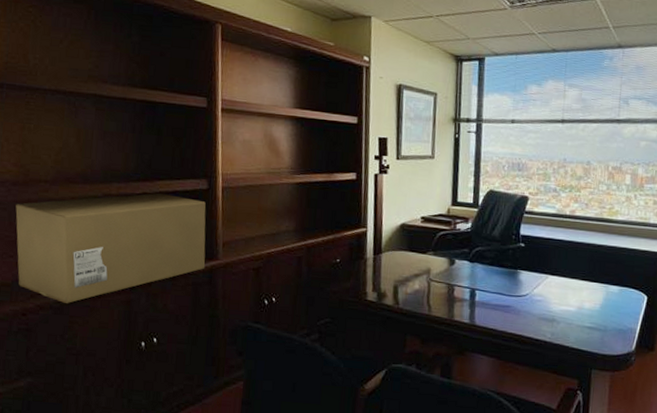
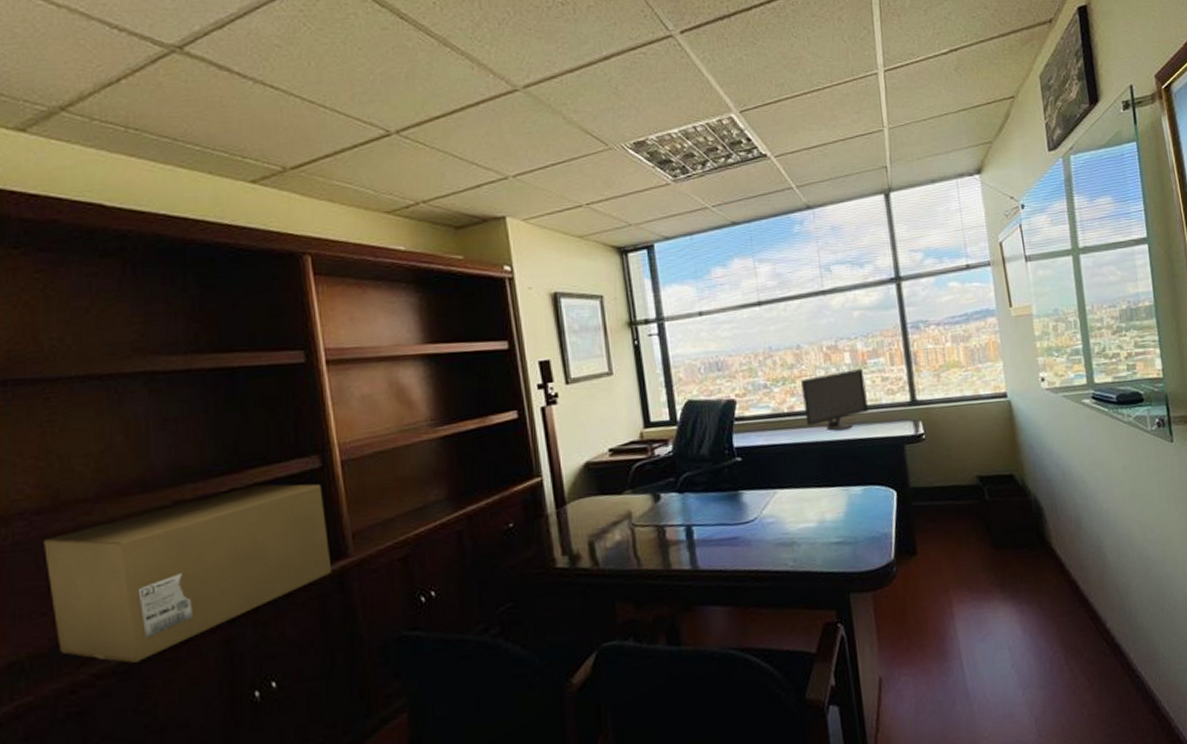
computer monitor: none [583,190,640,239] -> present [800,369,869,432]

